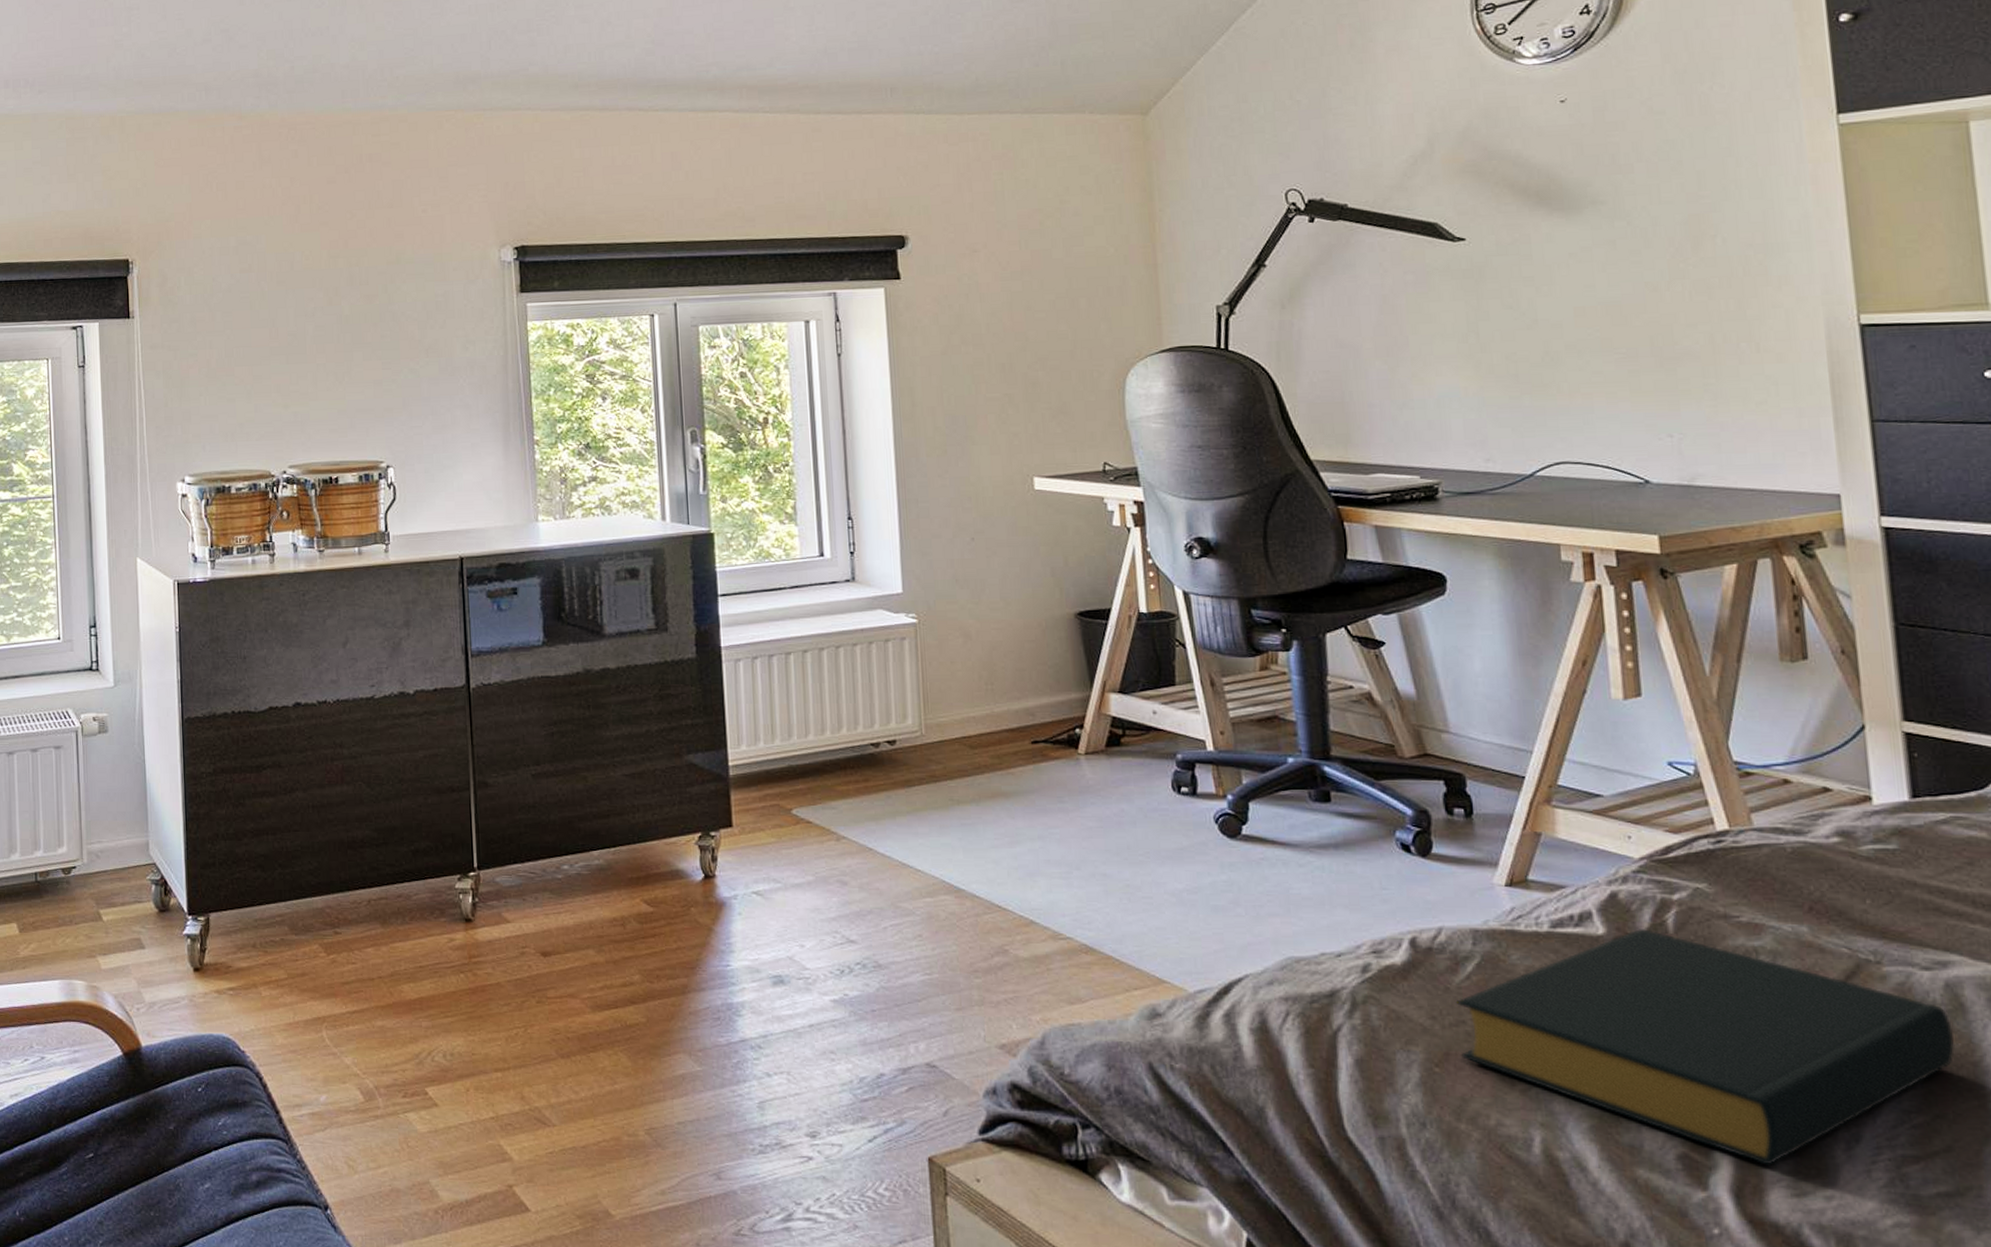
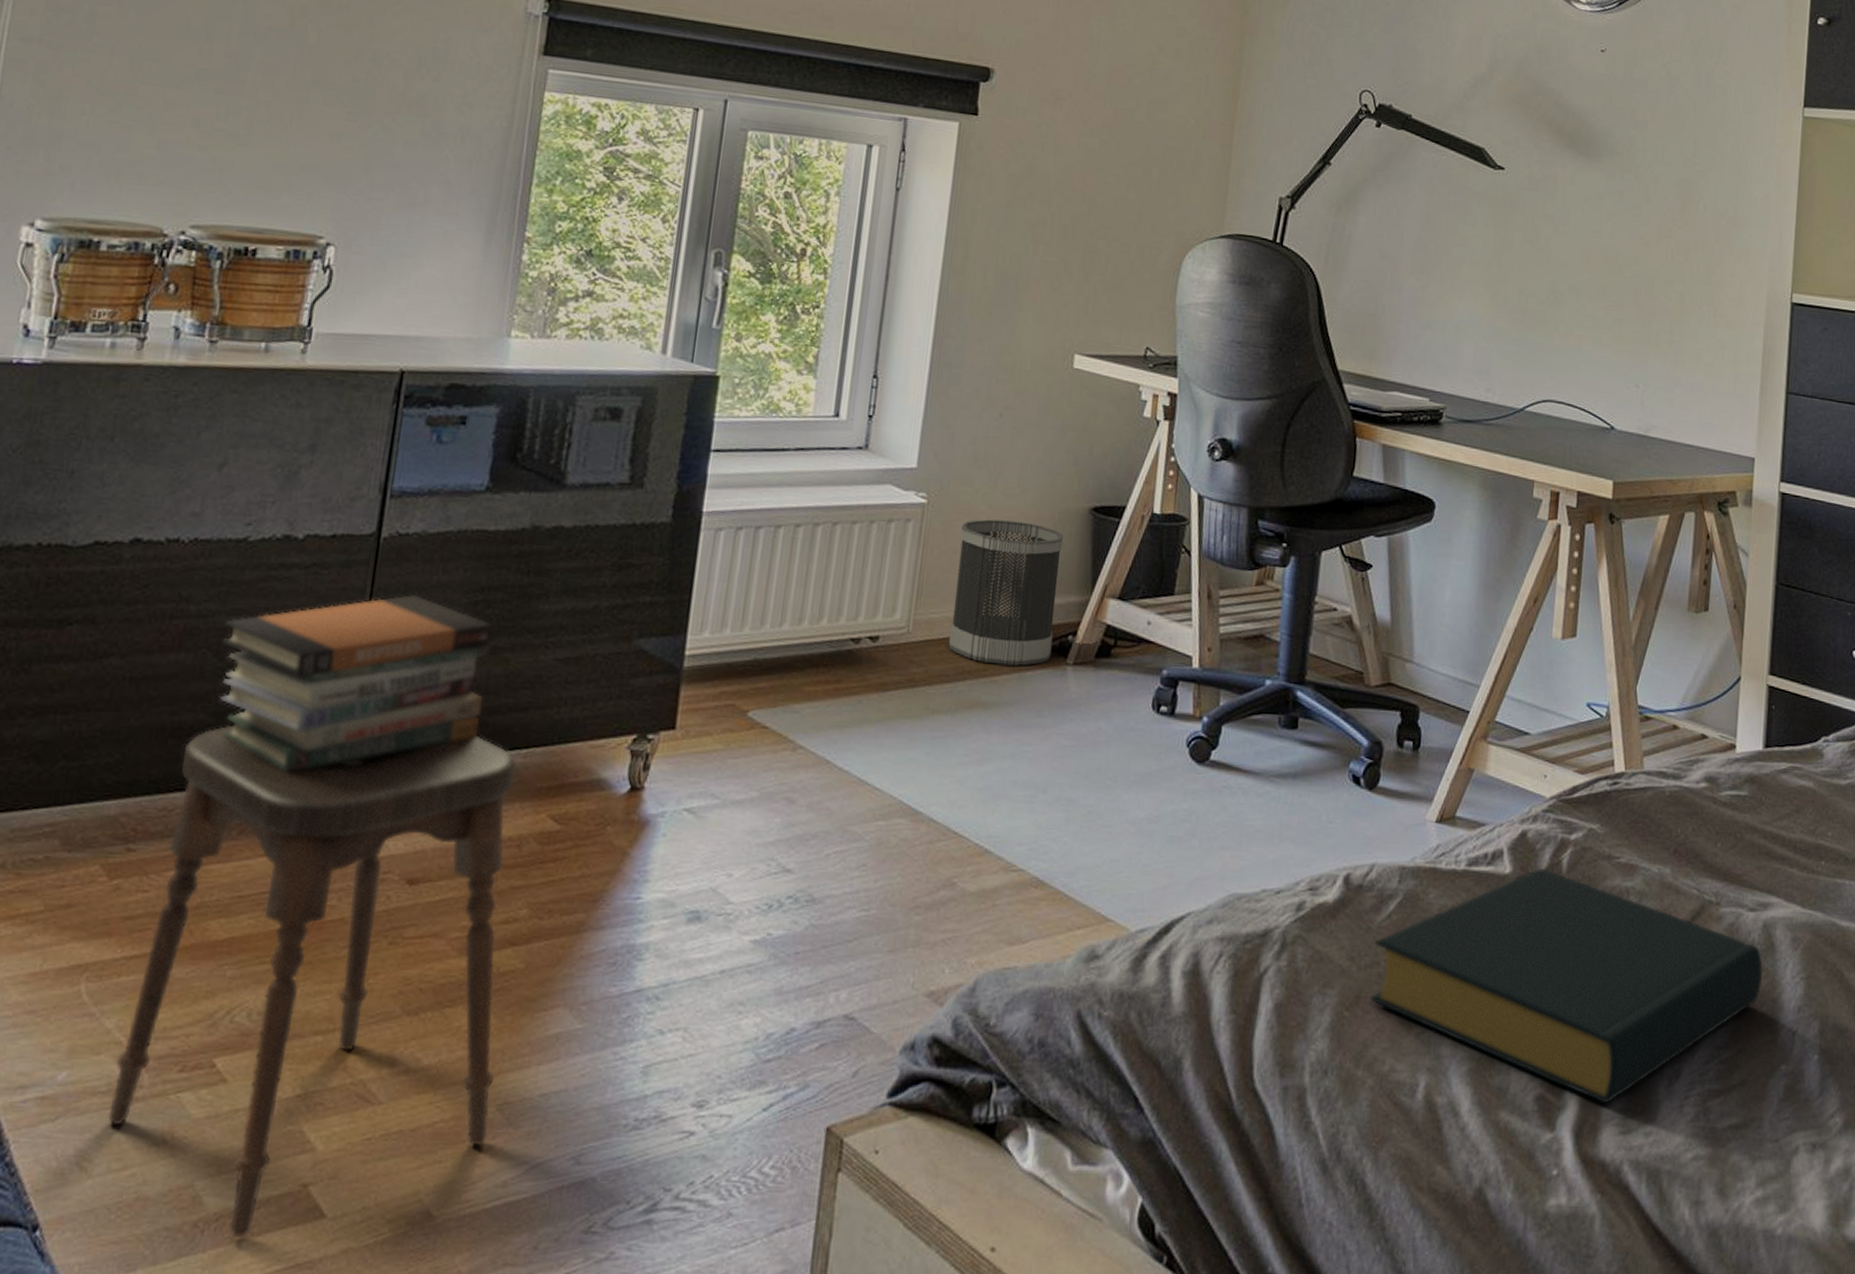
stool: none [358,837,642,1223] -> present [107,724,517,1237]
book stack: none [369,731,574,872] -> present [219,595,492,773]
wastebasket: none [954,631,1062,758] -> present [948,519,1063,666]

